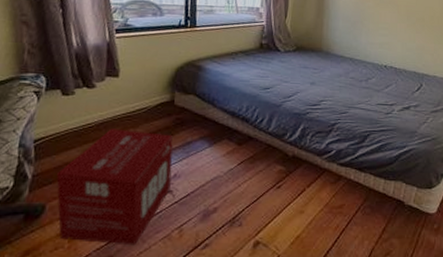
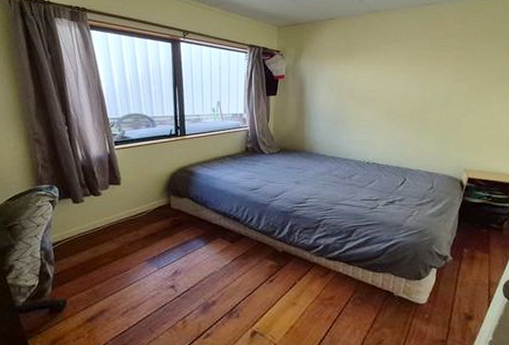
product box: present [56,128,174,246] -> none [74,231,173,335]

